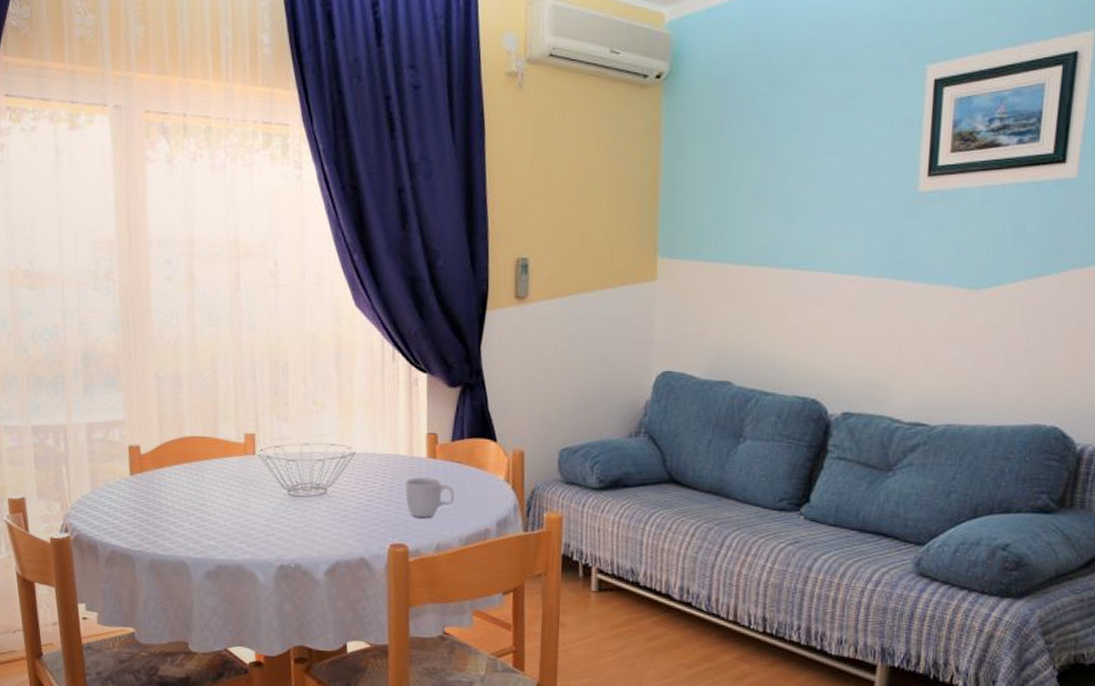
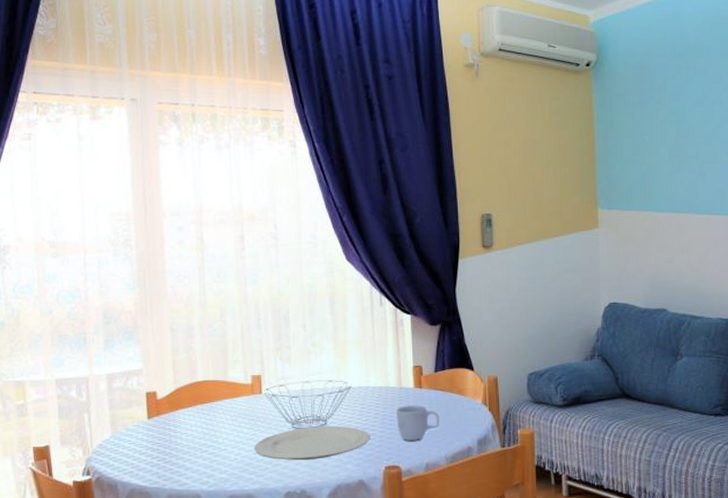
plate: none [245,495,375,532] -> present [254,426,370,461]

